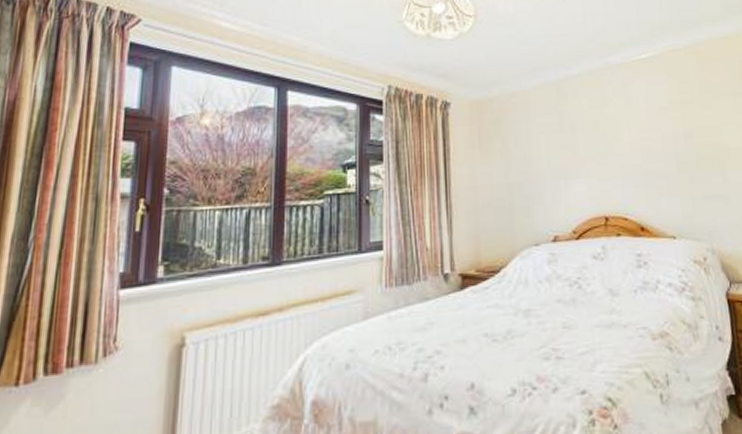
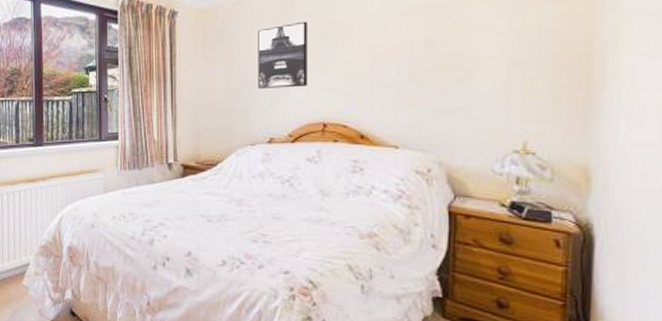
wall art: none [534,114,587,183] -> present [258,21,307,89]

